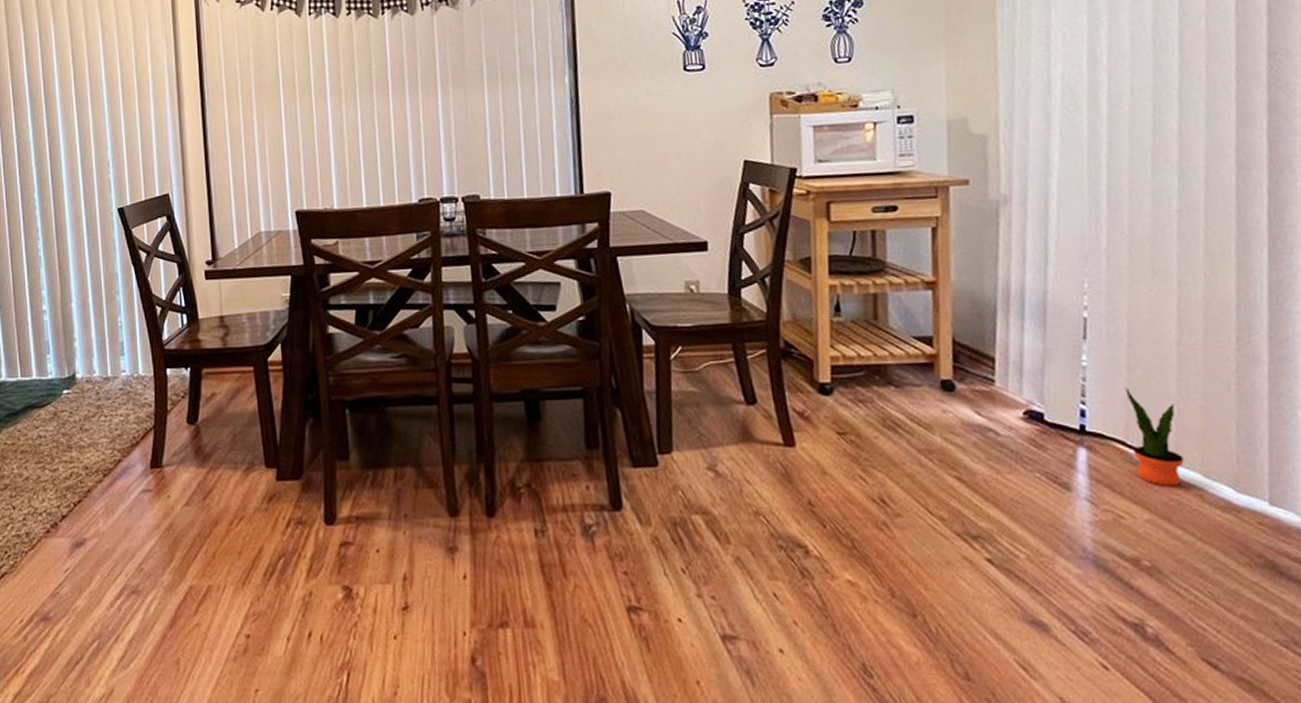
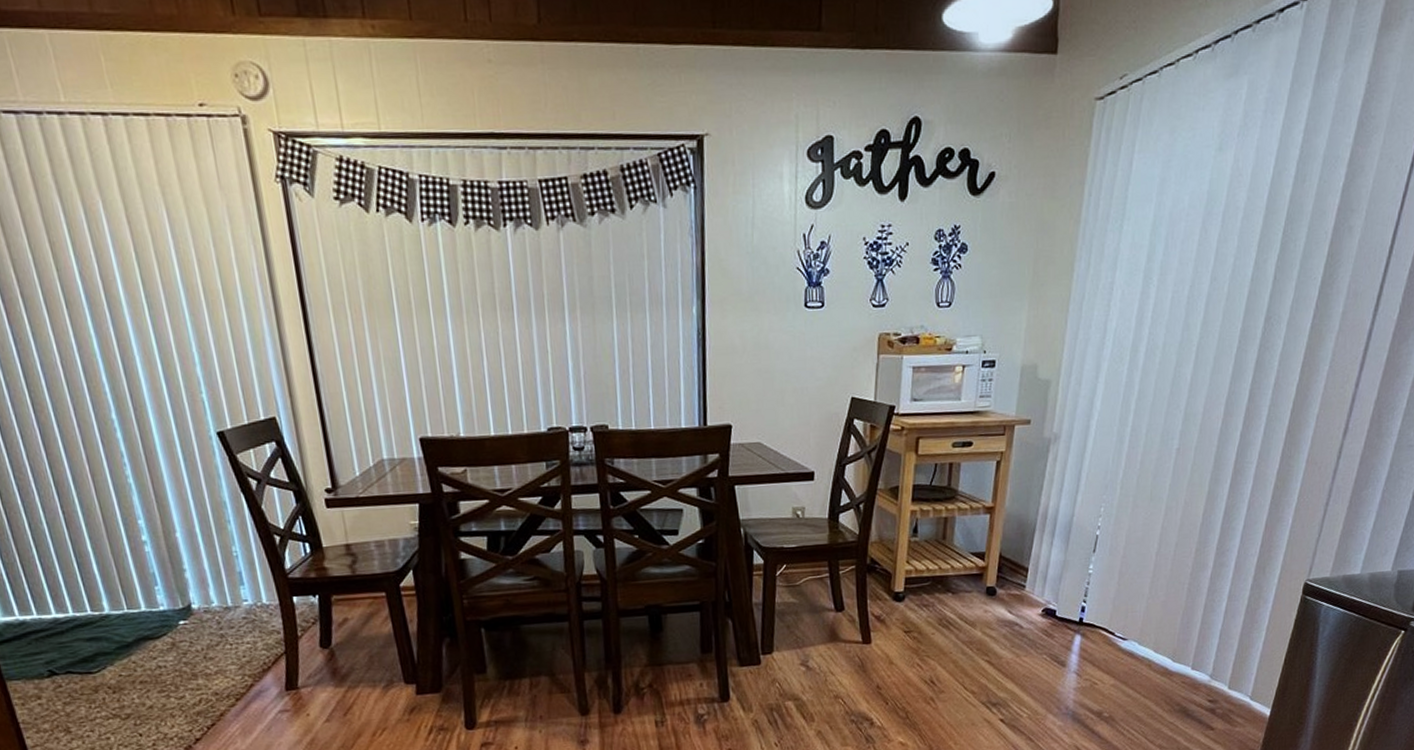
potted plant: present [1125,388,1184,486] -> none [1112,589,1146,660]

